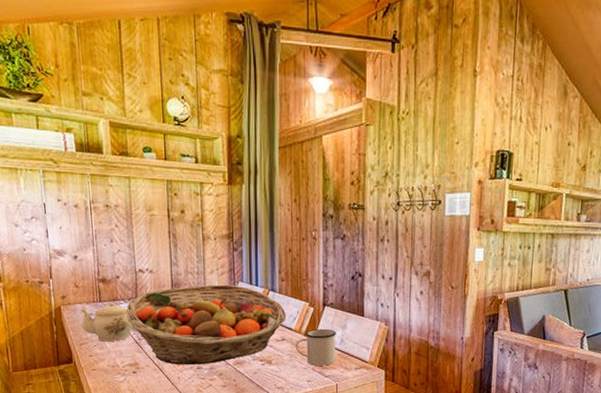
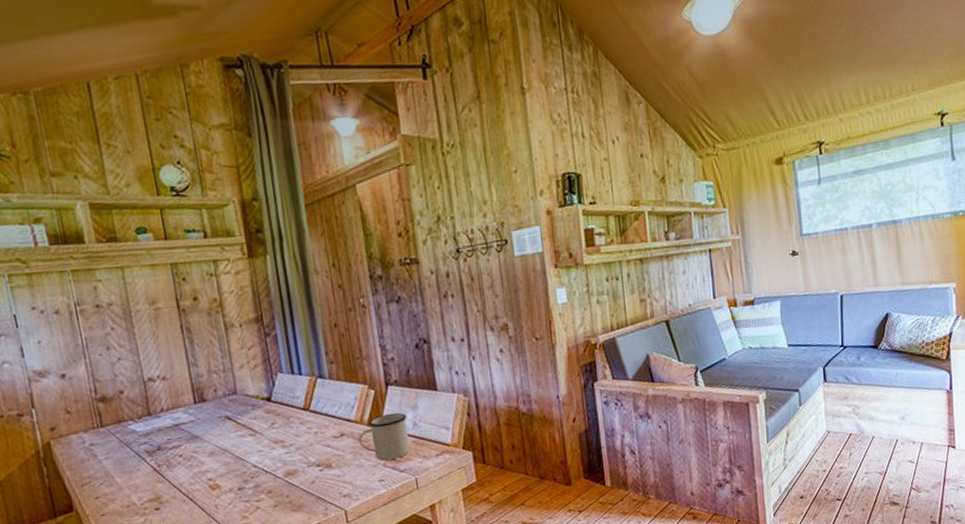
teapot: present [80,302,134,342] -> none [76,424,151,477]
fruit basket: present [126,284,286,365] -> none [137,378,343,491]

